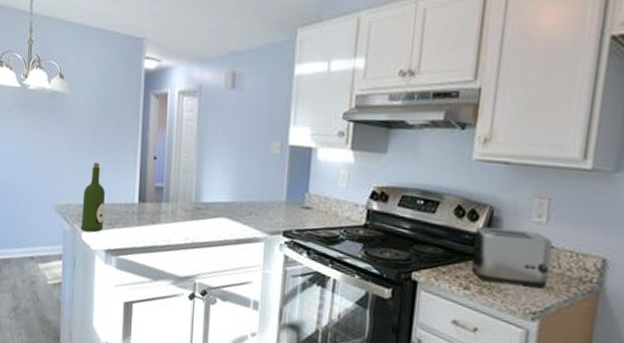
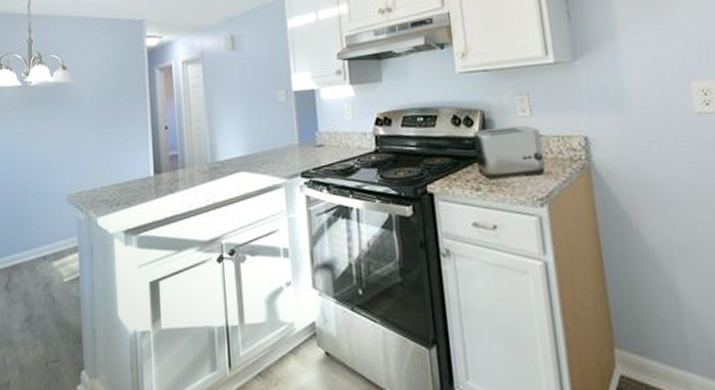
wine bottle: present [81,162,105,233] -> none [95,143,120,217]

